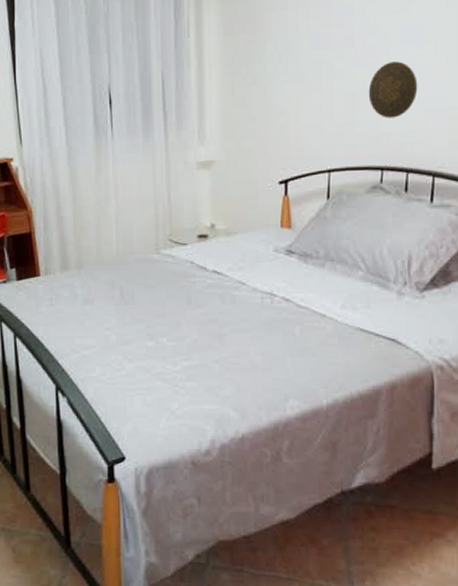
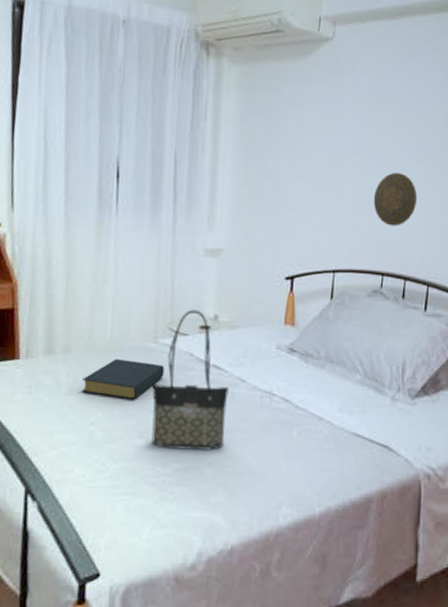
hardback book: none [95,270,168,307] -> present [82,358,164,400]
tote bag: none [158,220,230,350] -> present [151,309,229,451]

